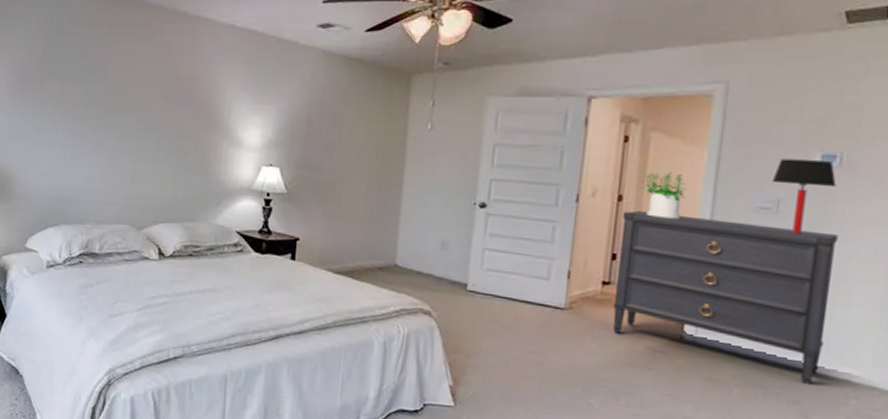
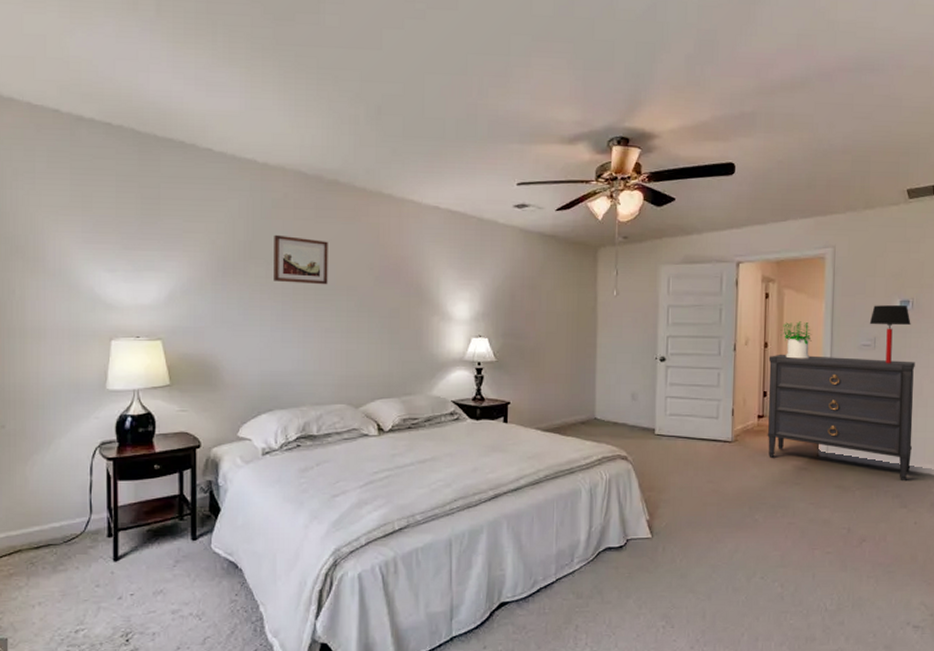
wall art: none [66,51,121,104] -> present [273,234,328,285]

